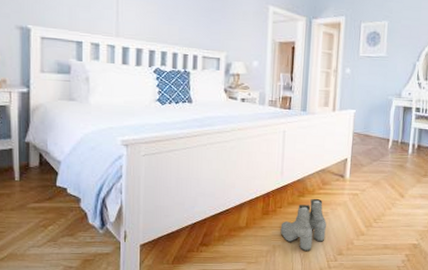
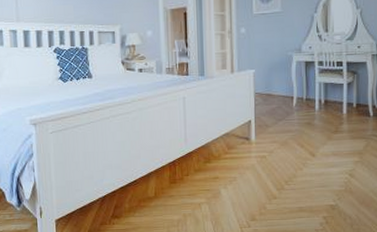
boots: present [280,198,326,251] -> none [189,163,236,218]

